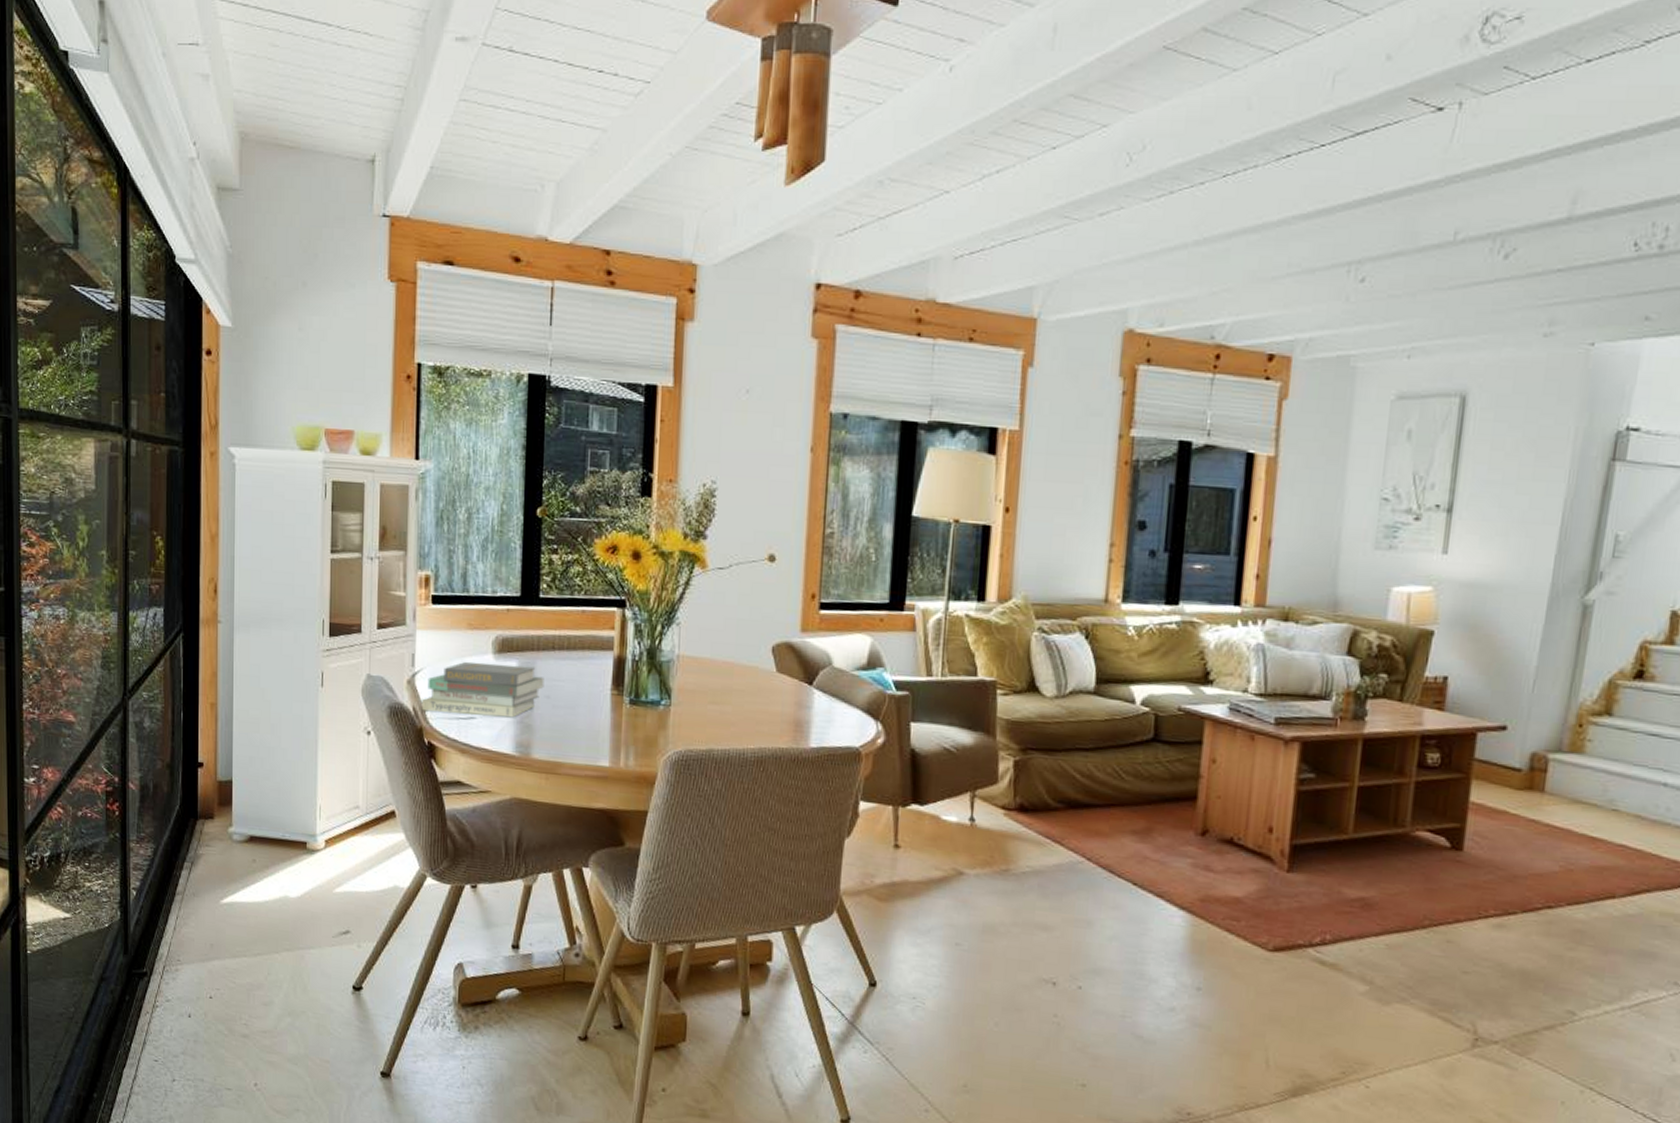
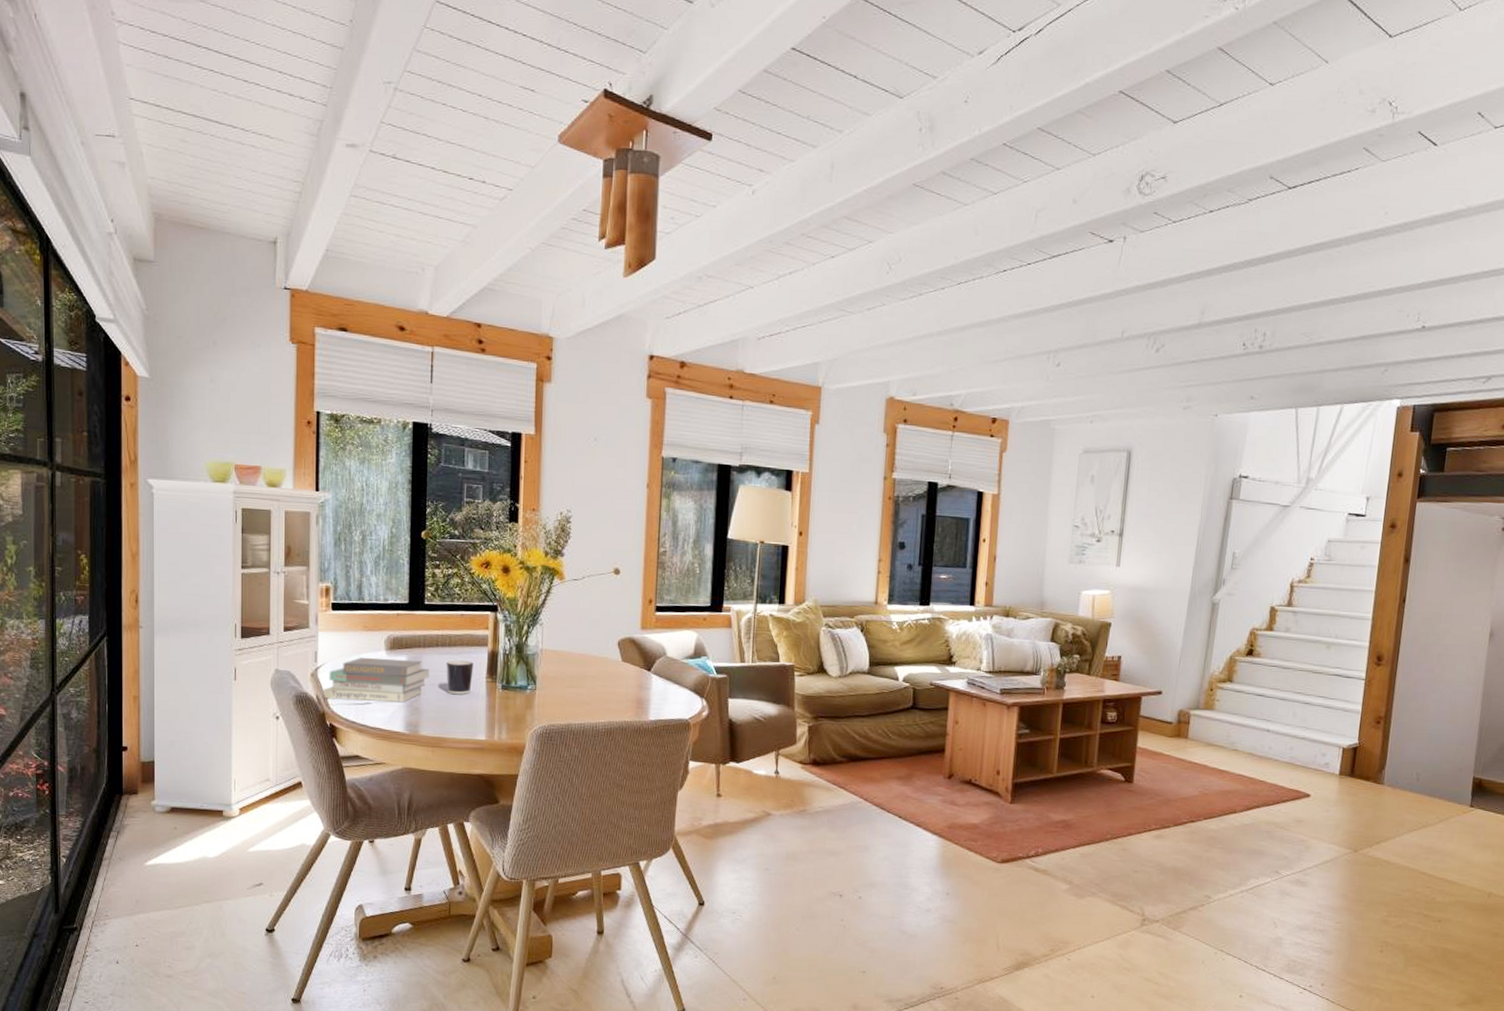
mug: none [563,667,596,710] -> present [446,660,474,695]

